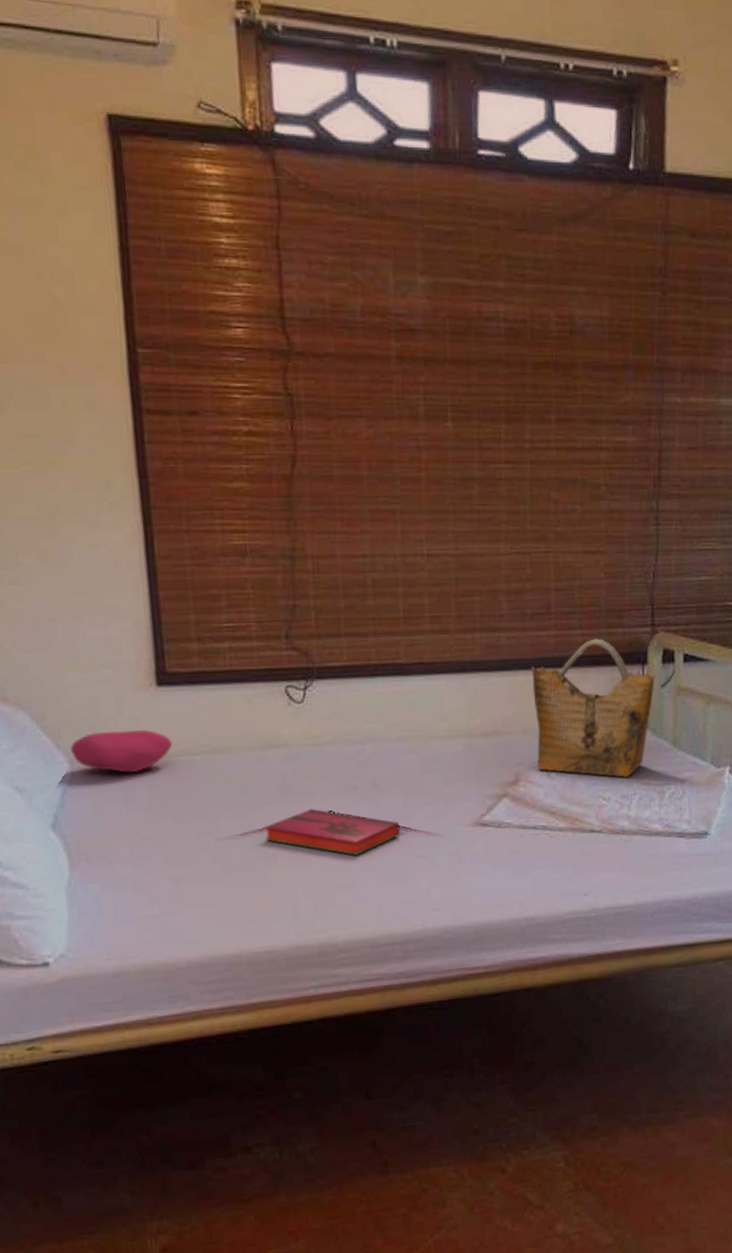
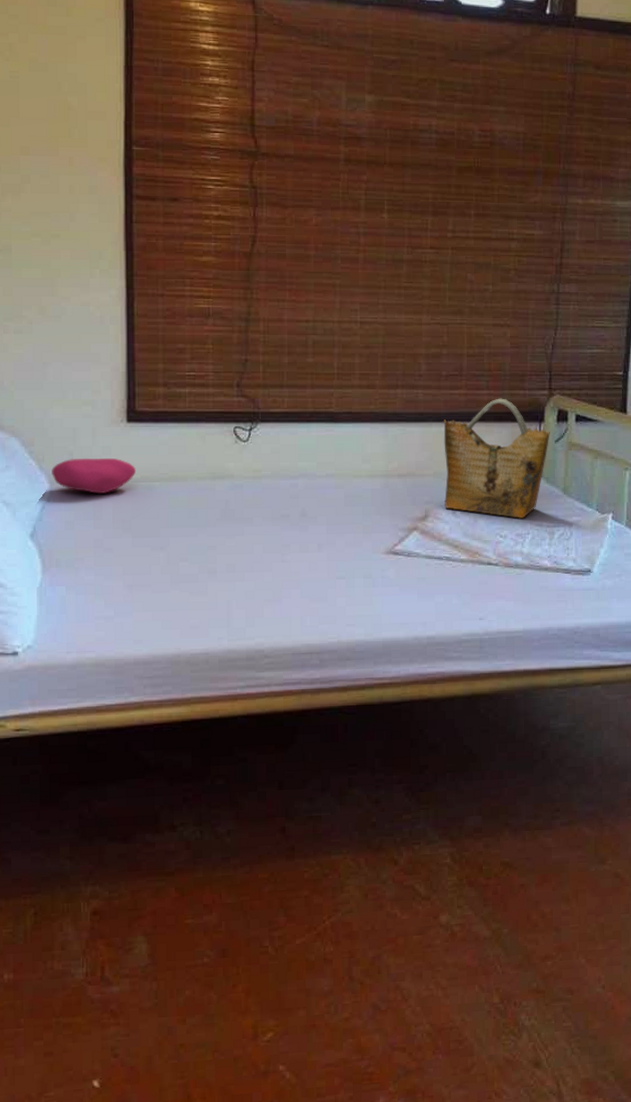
hardback book: present [265,808,401,856] -> none [208,531,323,574]

